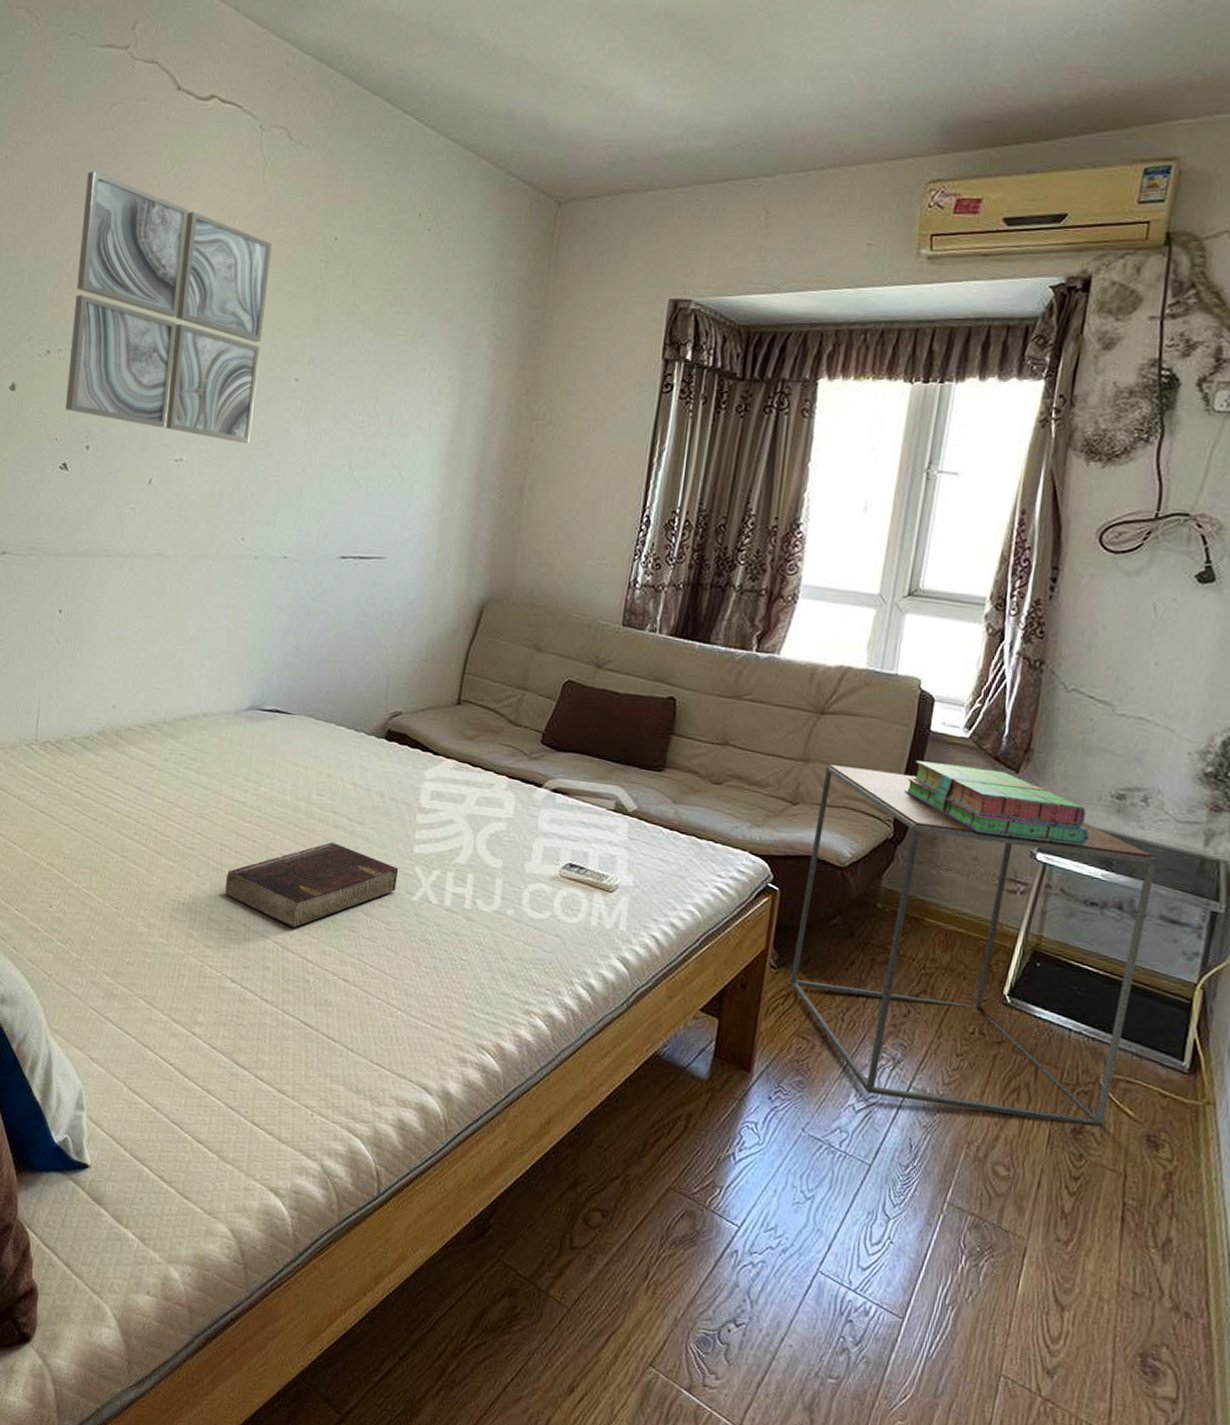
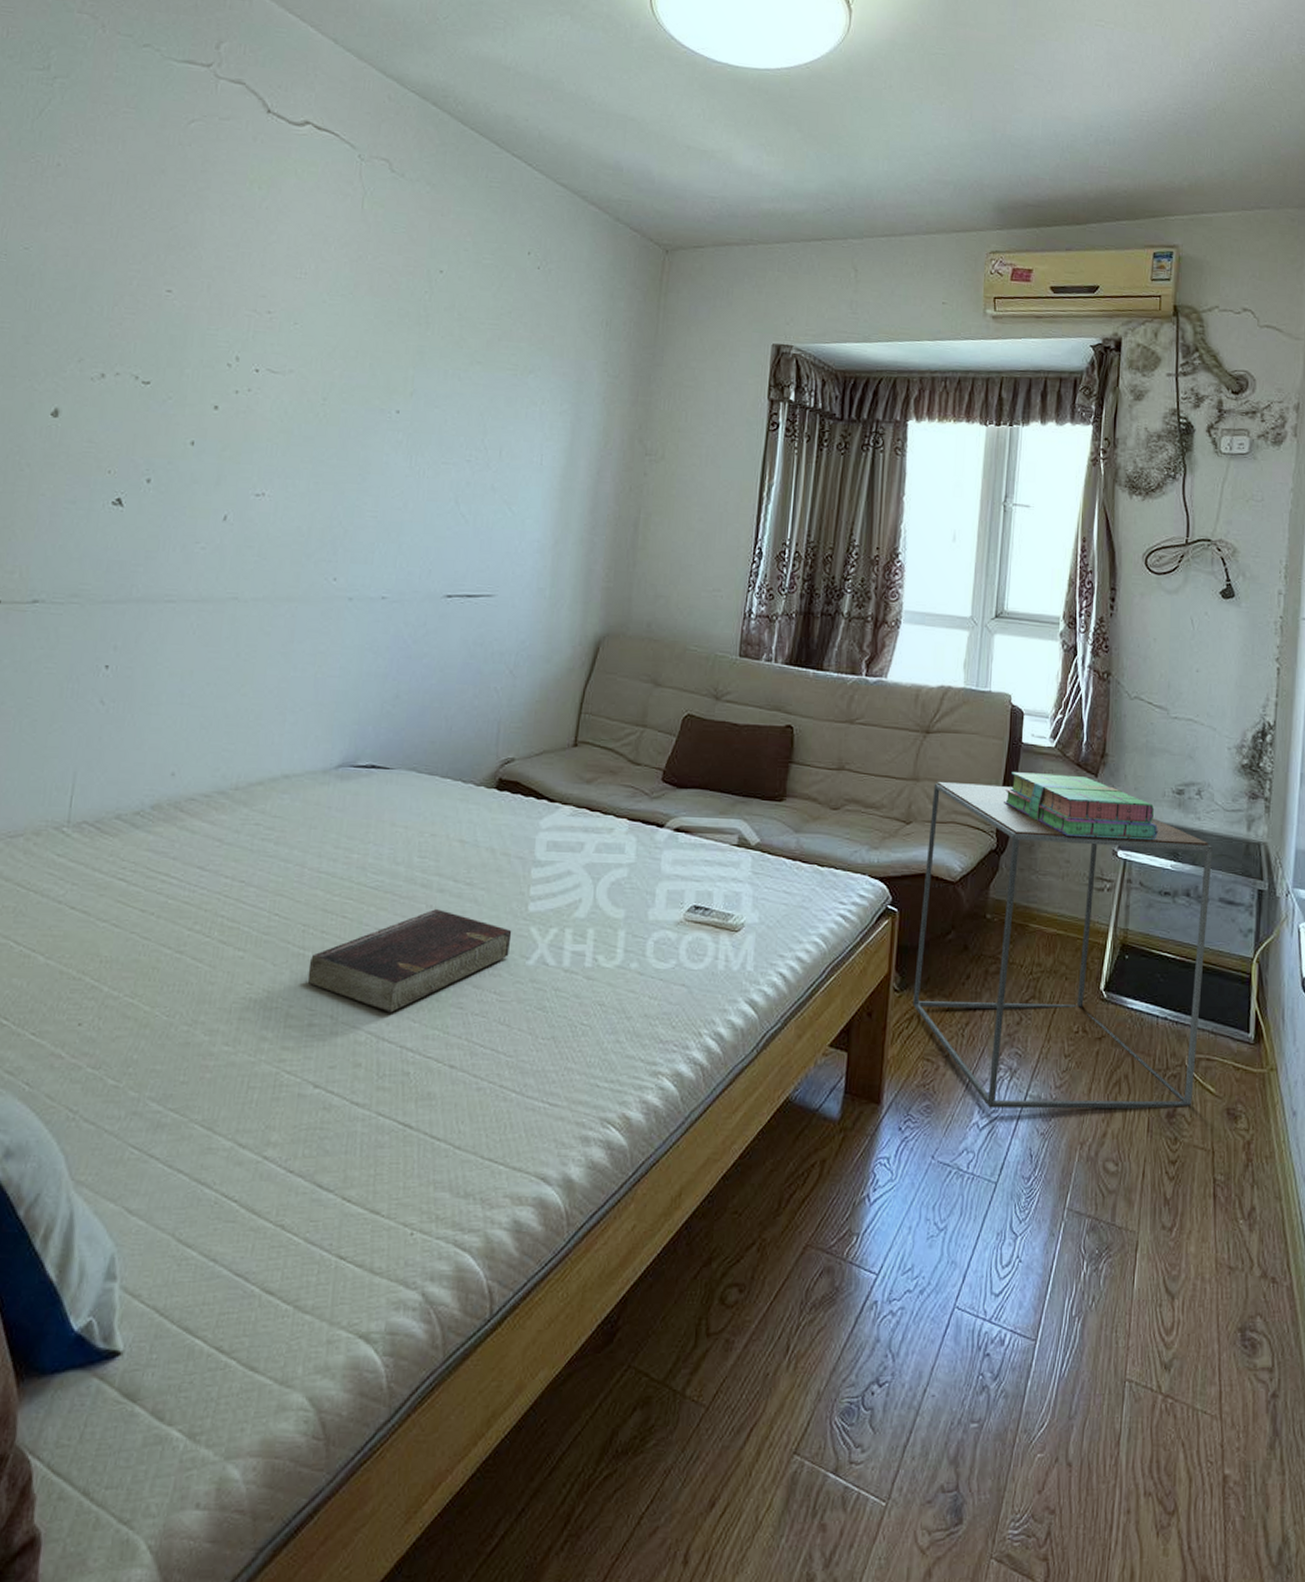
wall art: present [65,171,272,444] -> none [121,186,371,478]

